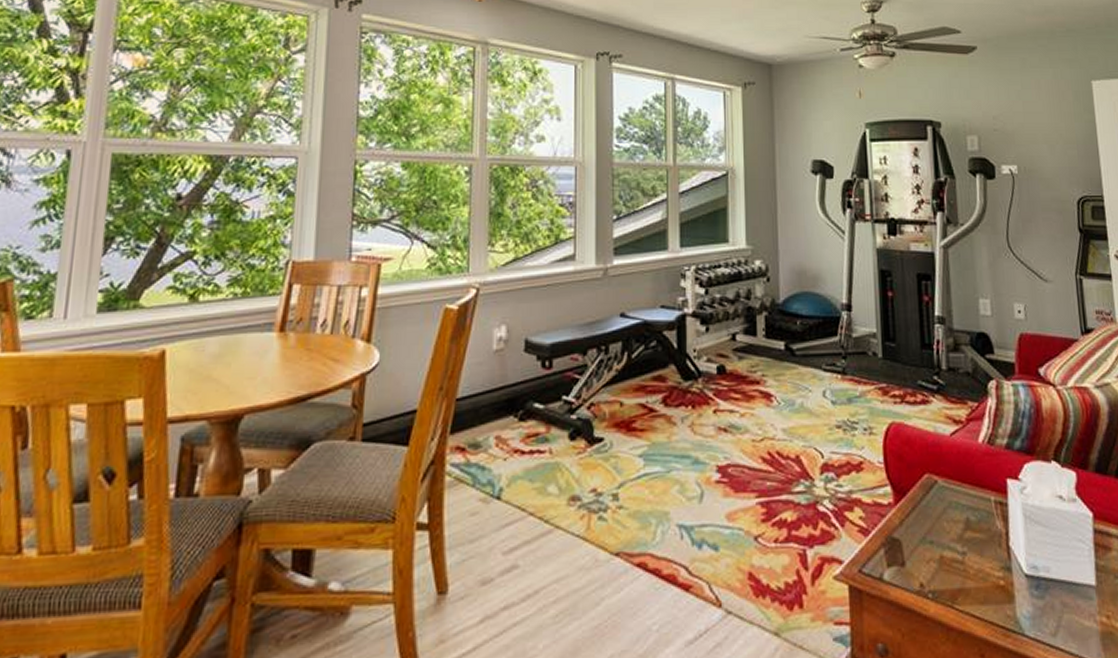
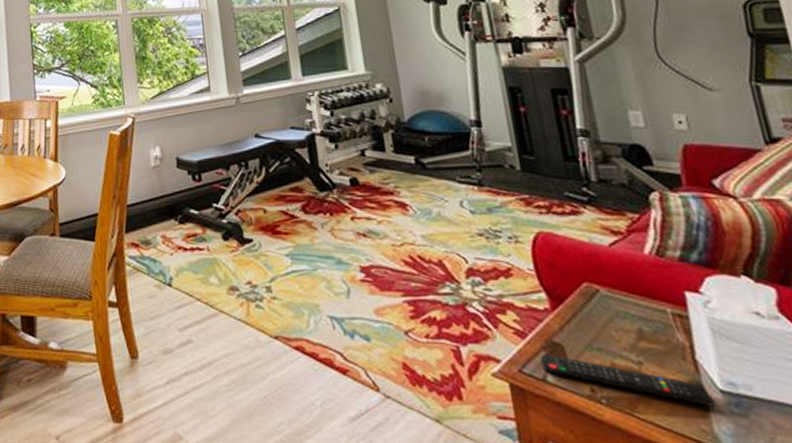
remote control: none [879,550,1020,591] -> present [540,353,715,406]

